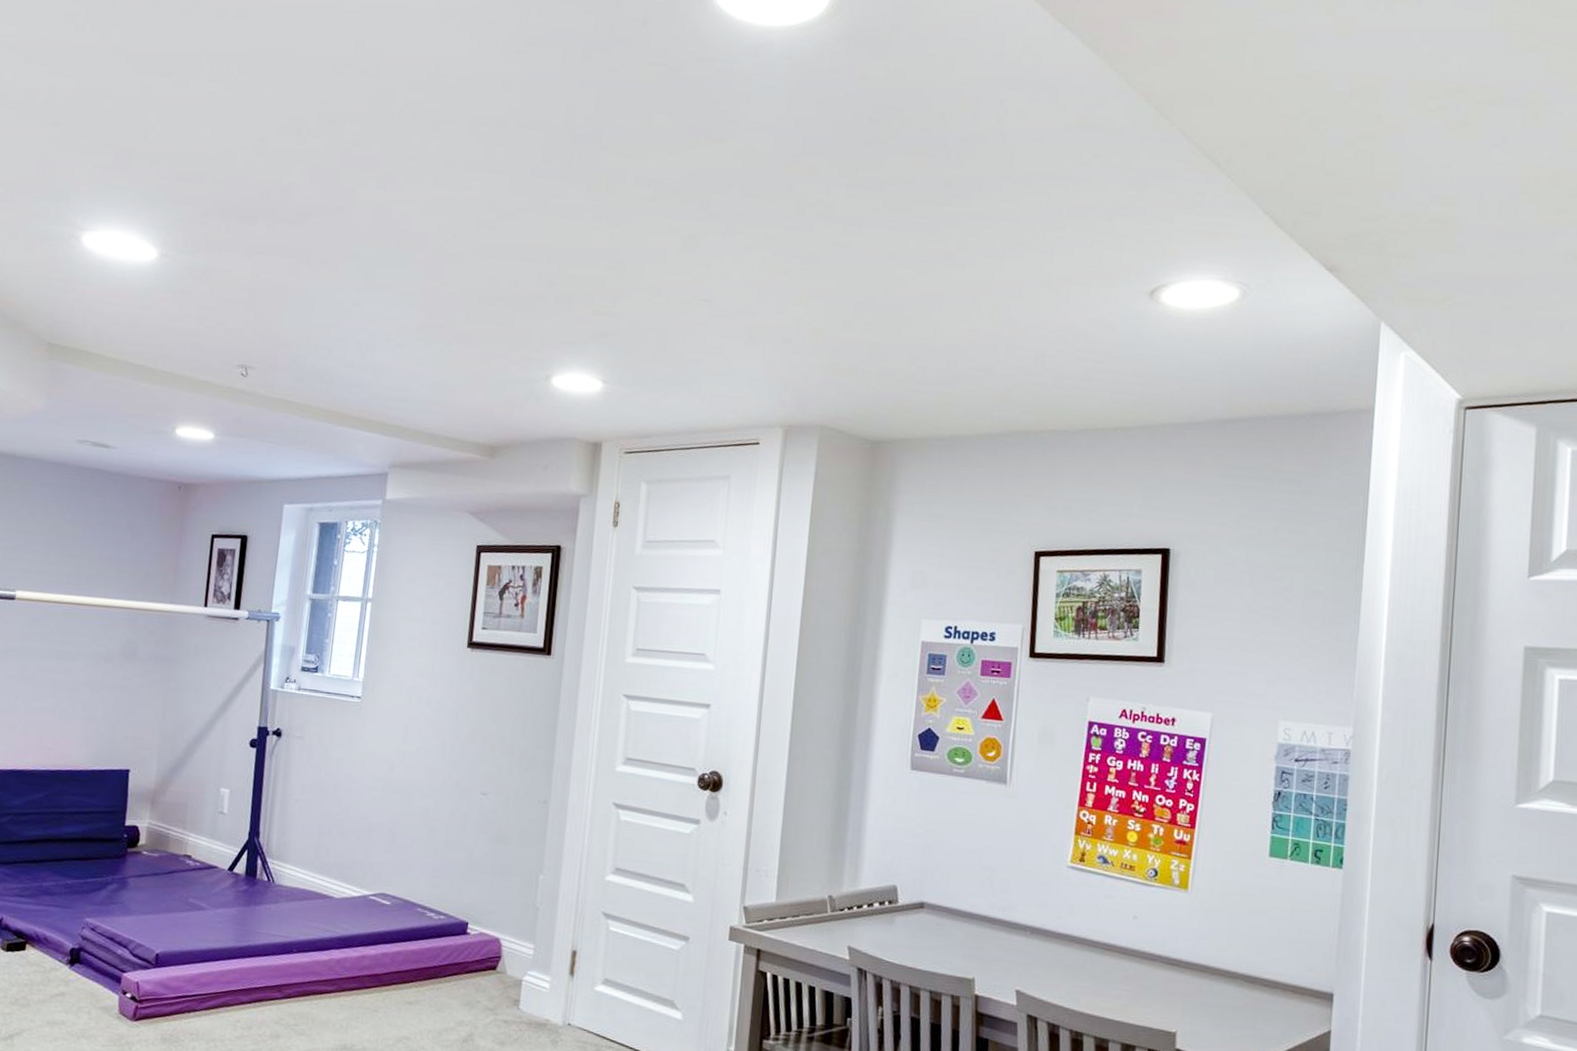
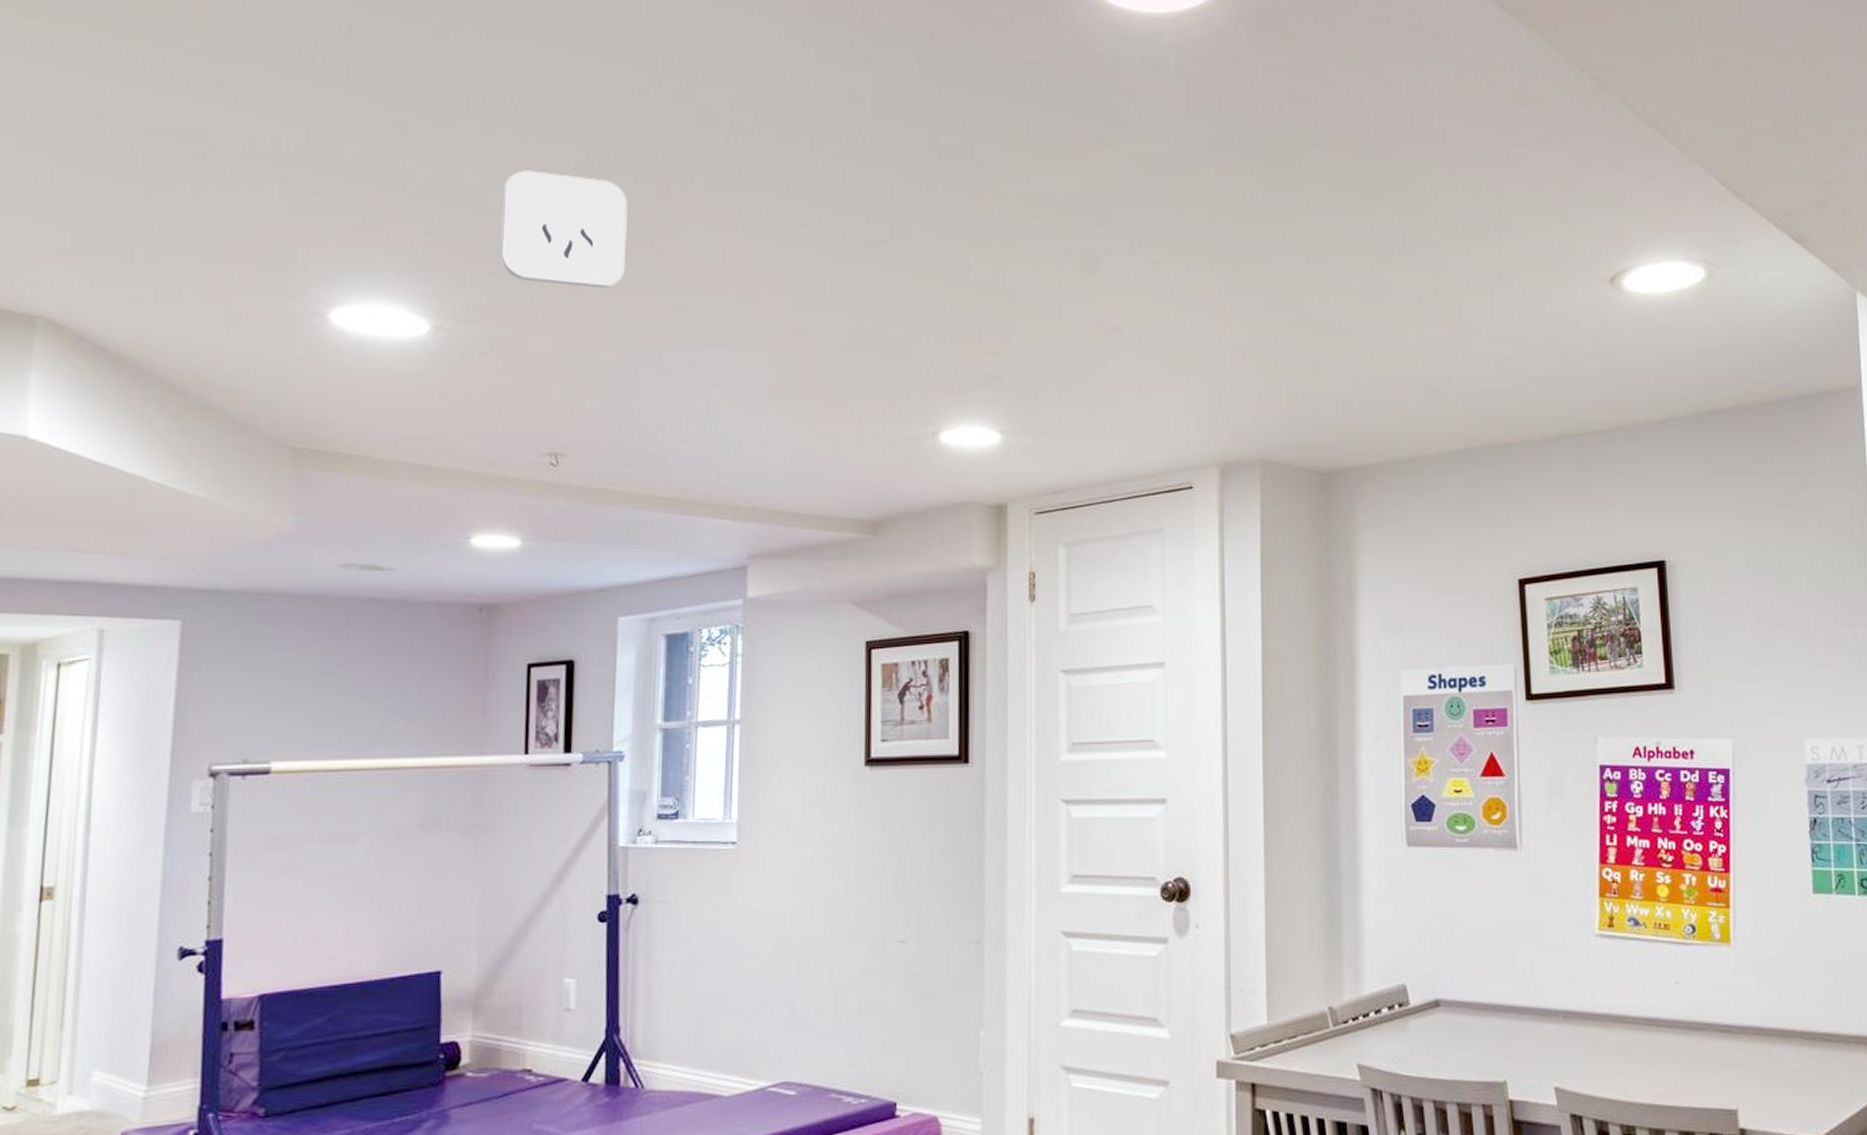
smoke detector: none [215,129,318,232] -> present [500,170,628,287]

